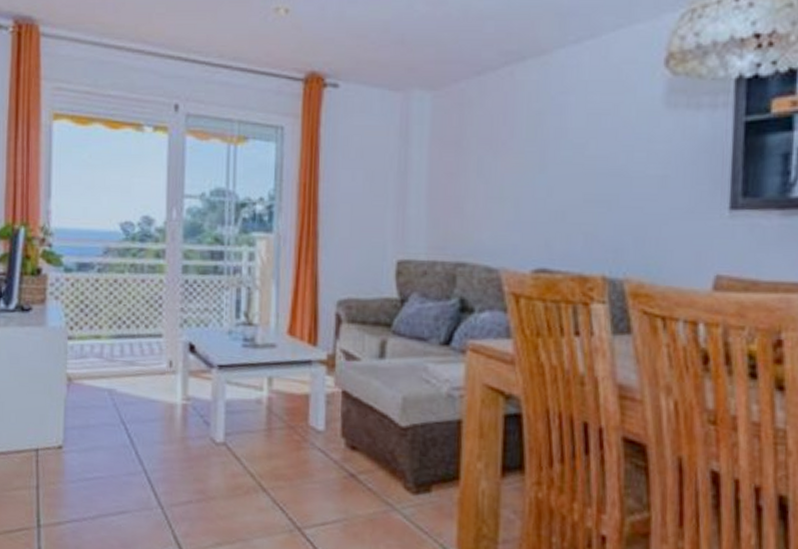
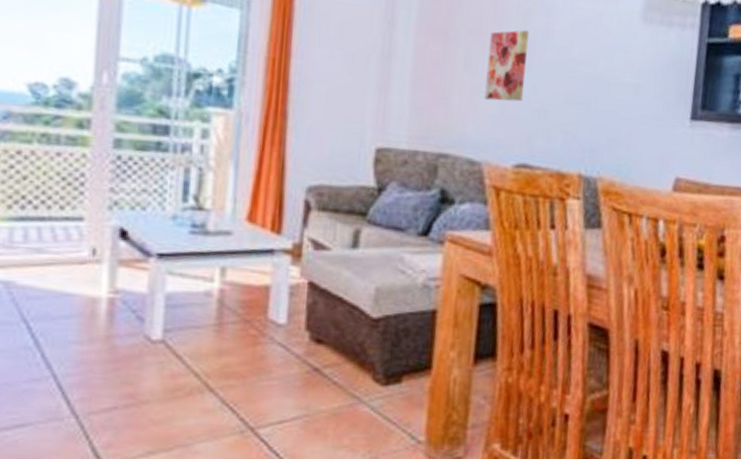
wall art: none [499,131,542,206] -> present [484,30,530,102]

